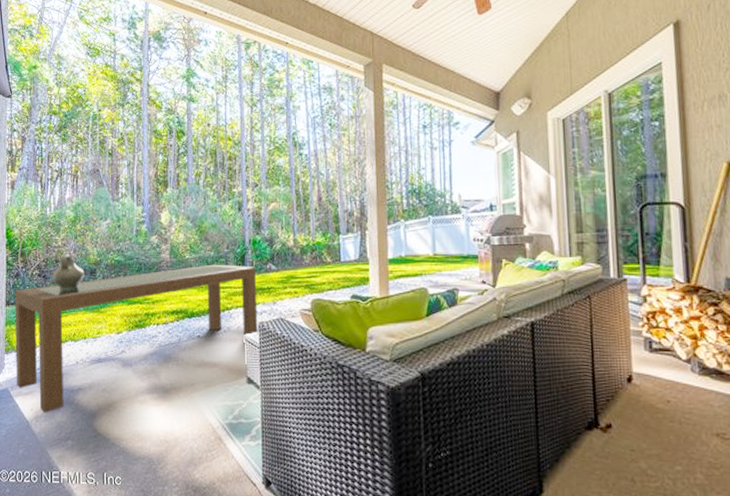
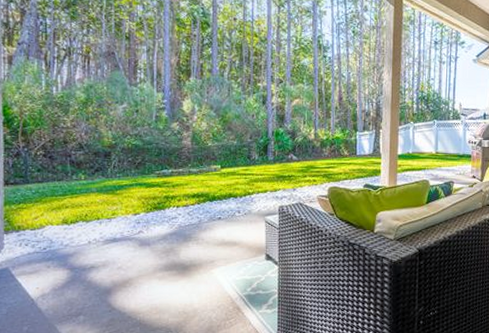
dining table: present [14,264,258,413] -> none [14,152,278,291]
ceramic jug: present [52,253,85,291] -> none [60,134,98,172]

